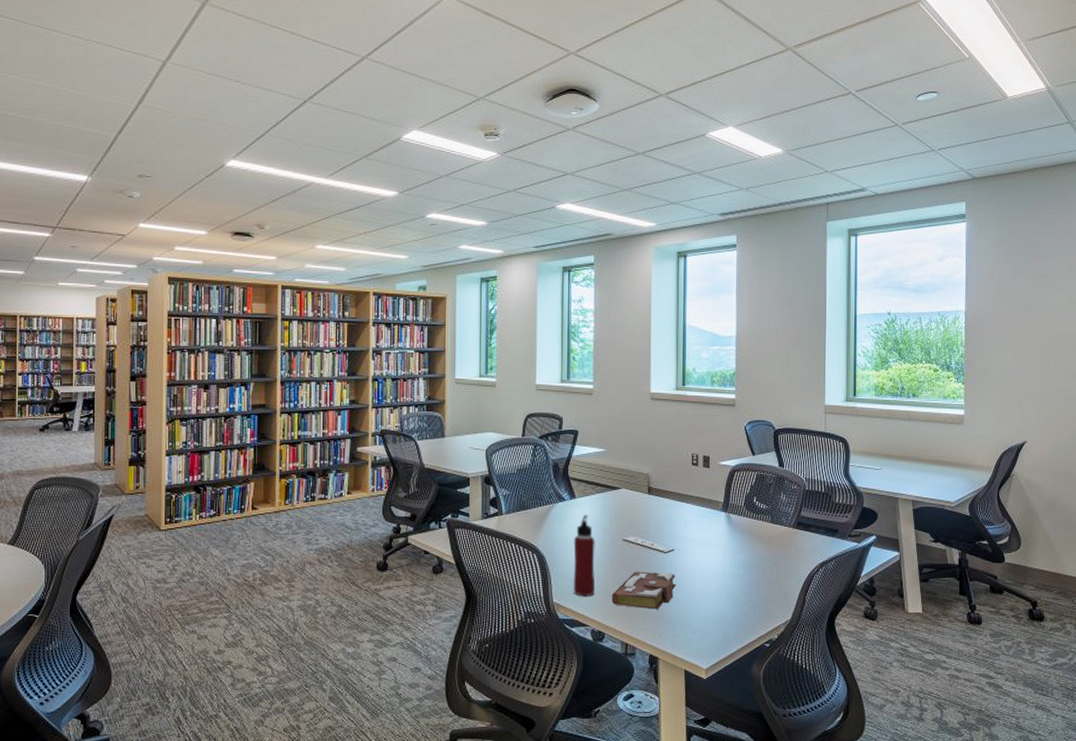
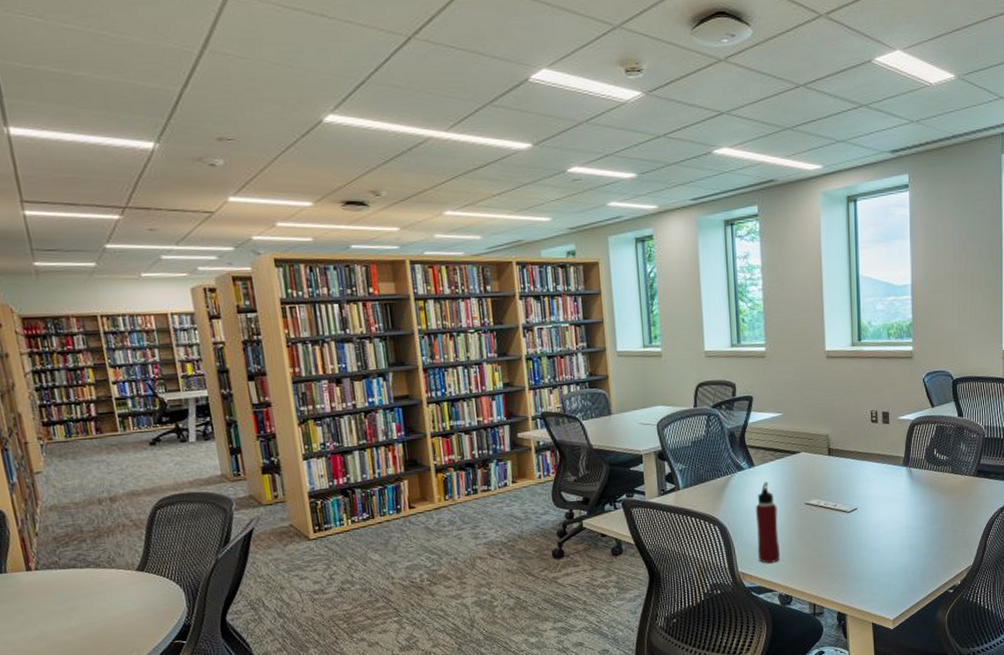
book: present [611,571,676,610] -> none [797,531,860,569]

